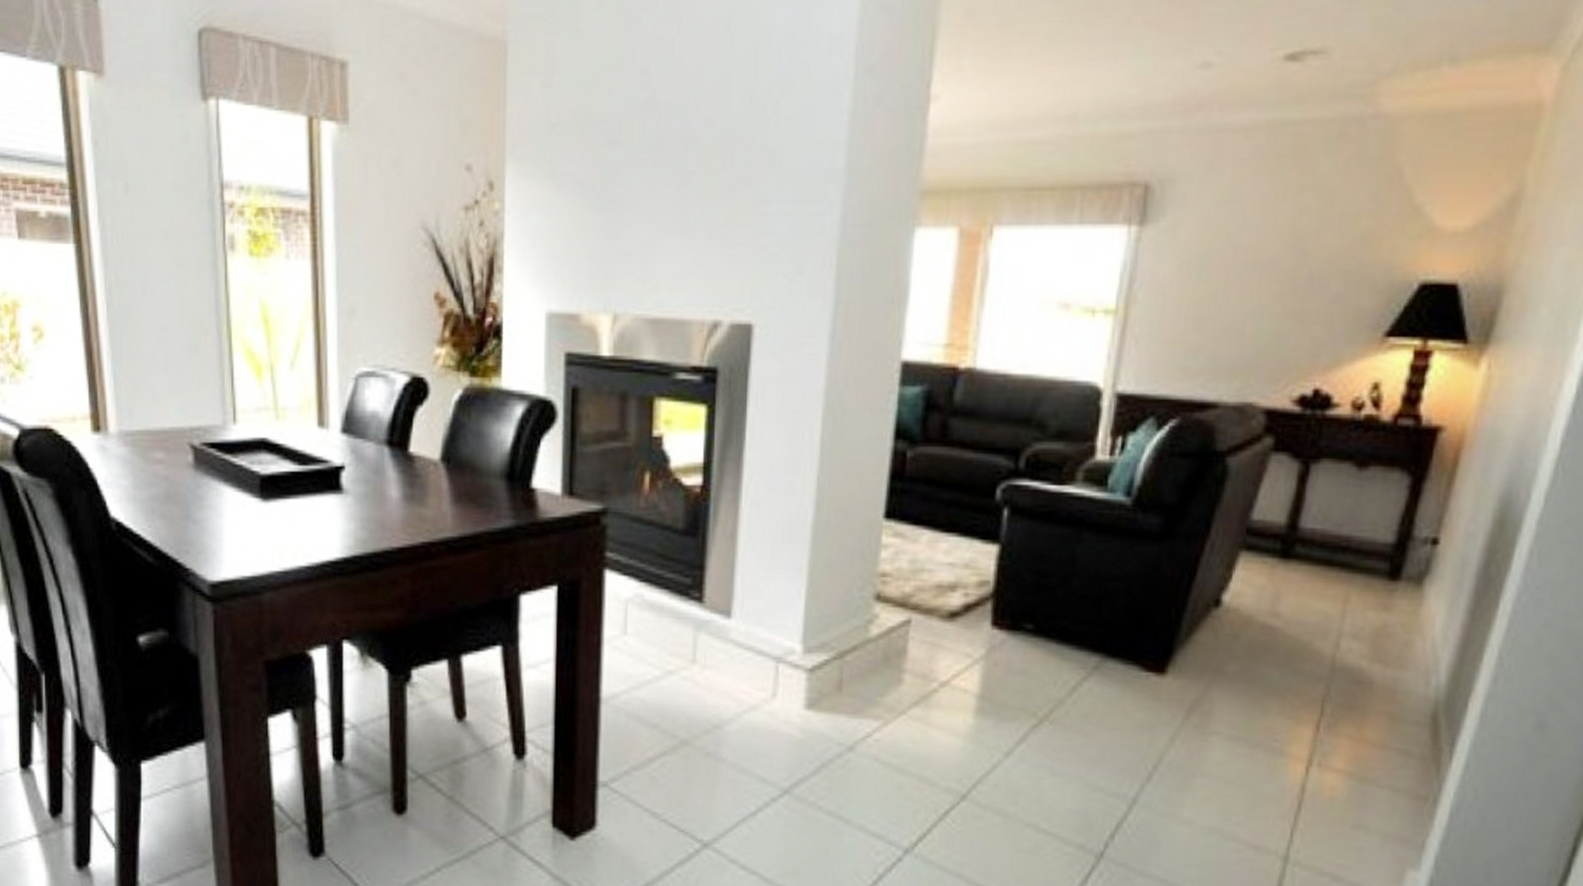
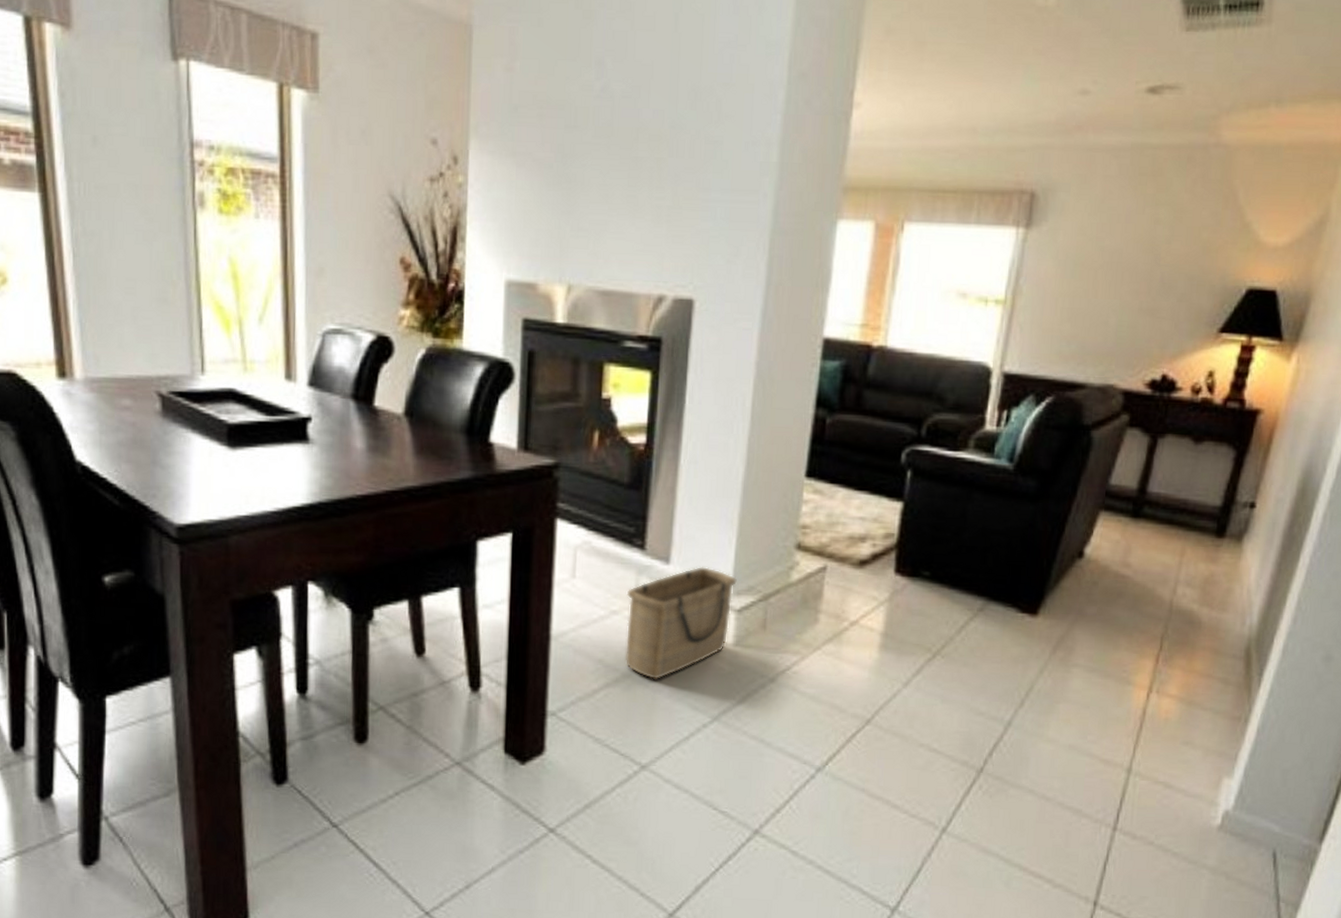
basket: none [683,621,807,748] -> present [625,567,737,680]

